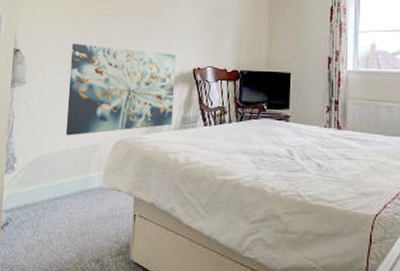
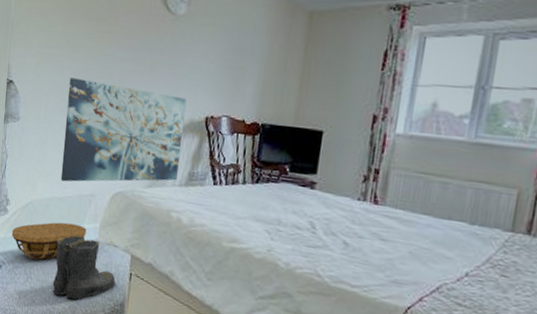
basket: none [19,173,91,212] -> present [12,222,86,260]
boots: none [59,184,121,247] -> present [52,235,116,300]

